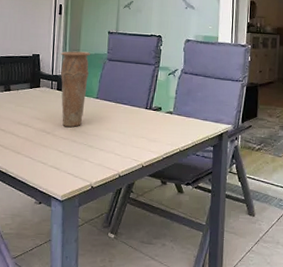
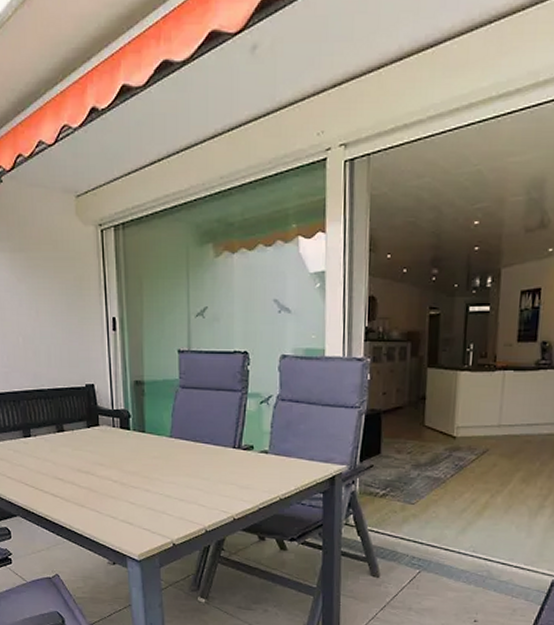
vase: present [60,51,91,128] -> none [120,378,159,474]

